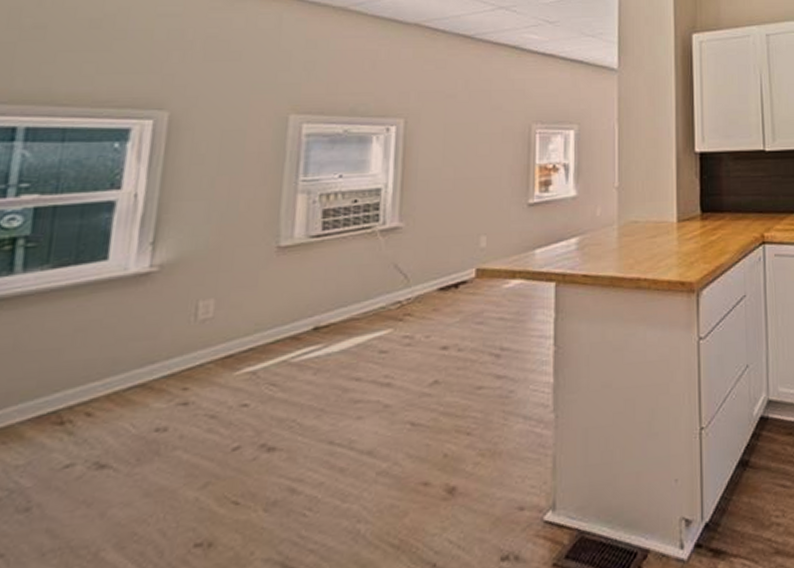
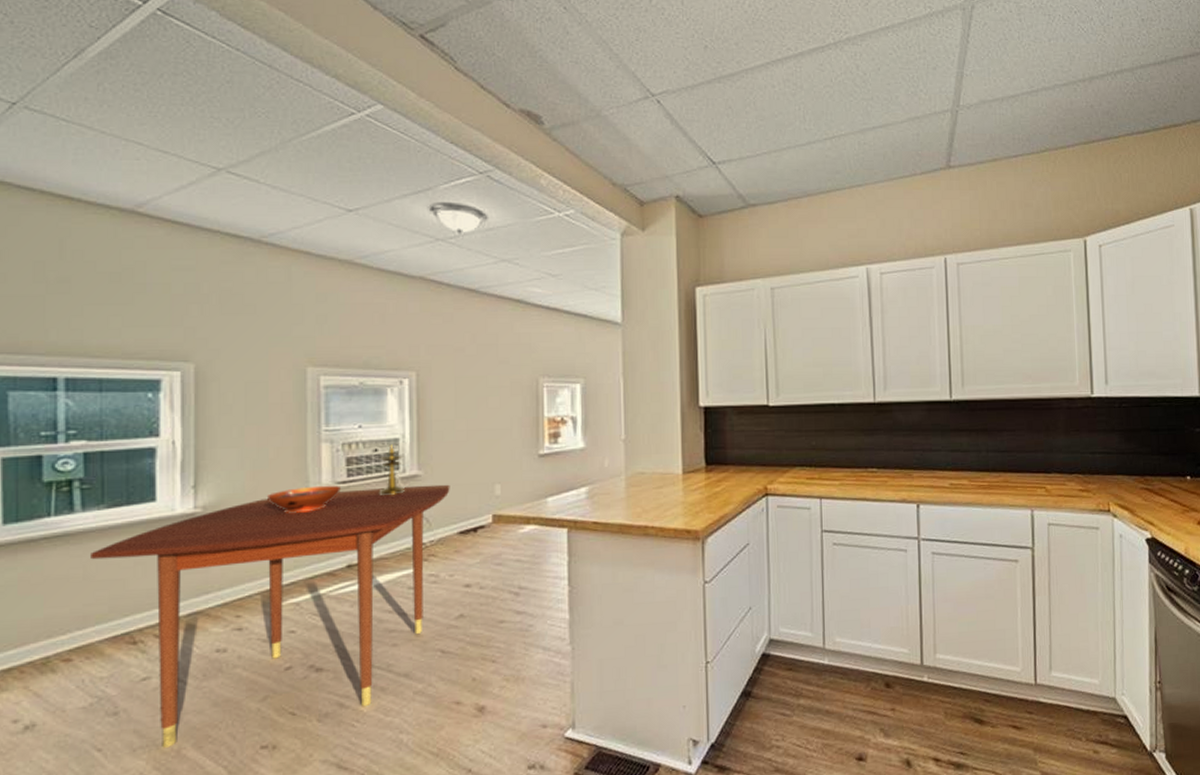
dining table: none [25,236,432,550] -> present [91,484,450,748]
decorative bowl: none [233,239,314,271] -> present [268,485,341,513]
candlestick: none [355,195,385,250] -> present [378,444,406,495]

